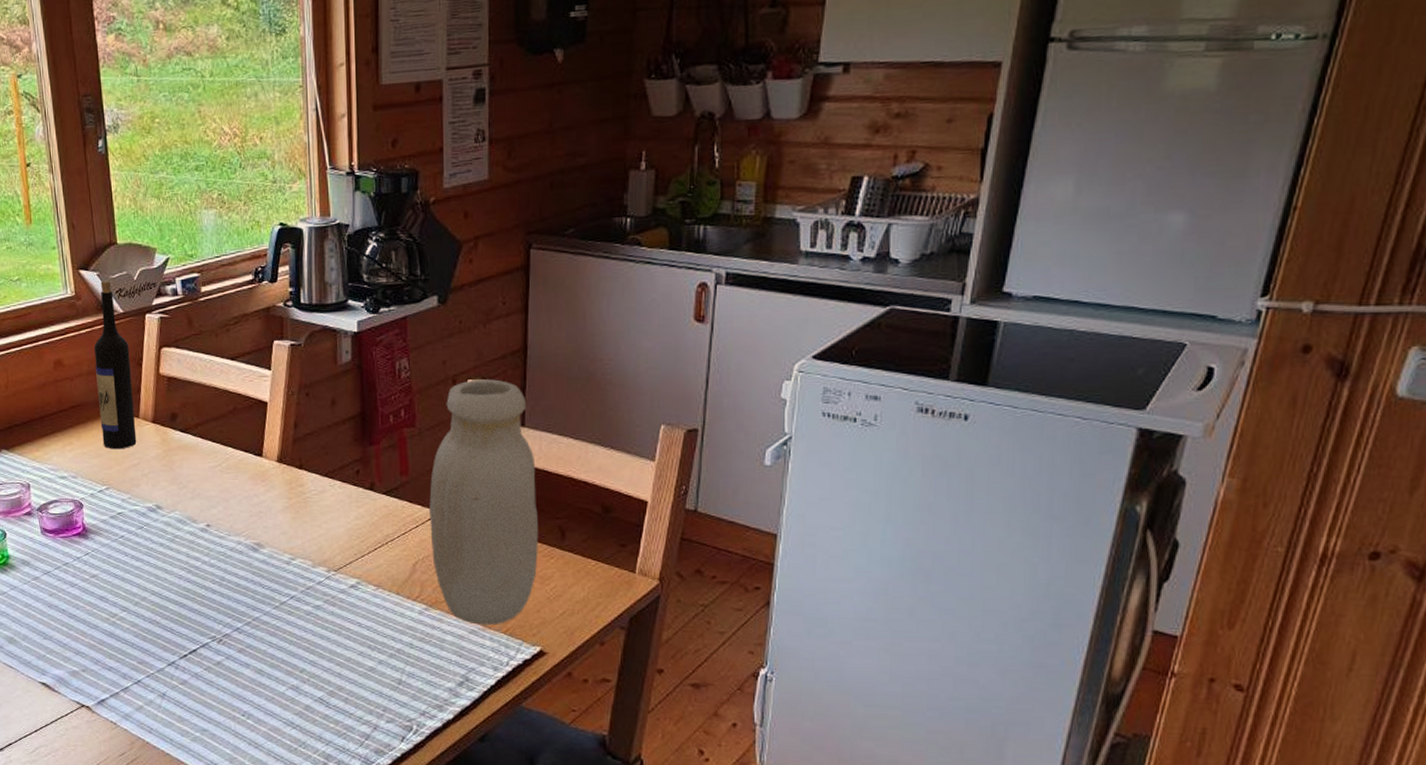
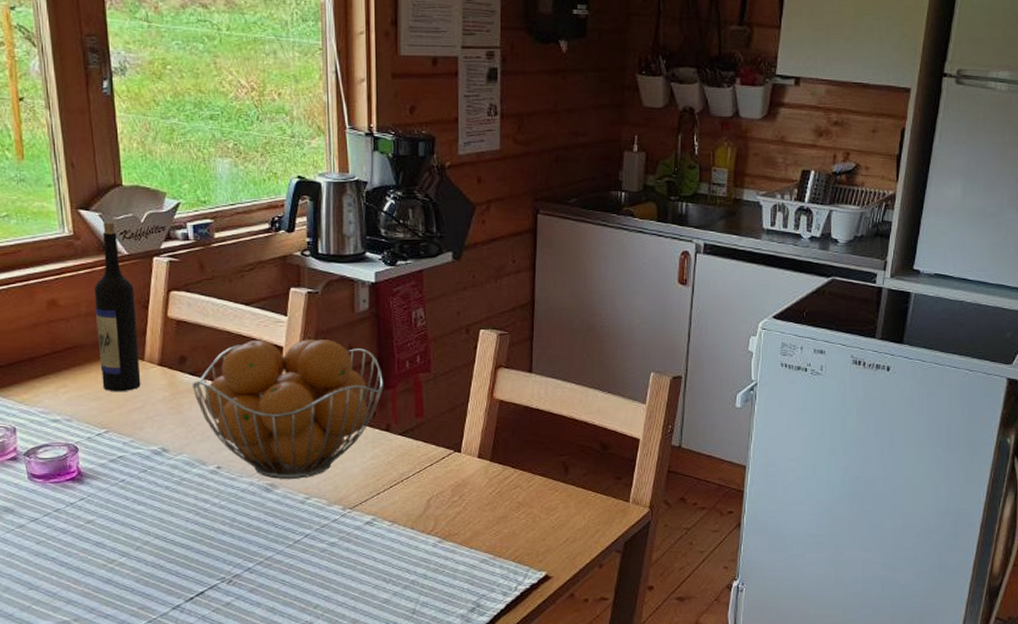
fruit basket: none [182,394,367,538] -> present [192,339,383,479]
jar: present [429,379,539,625] -> none [443,329,545,554]

